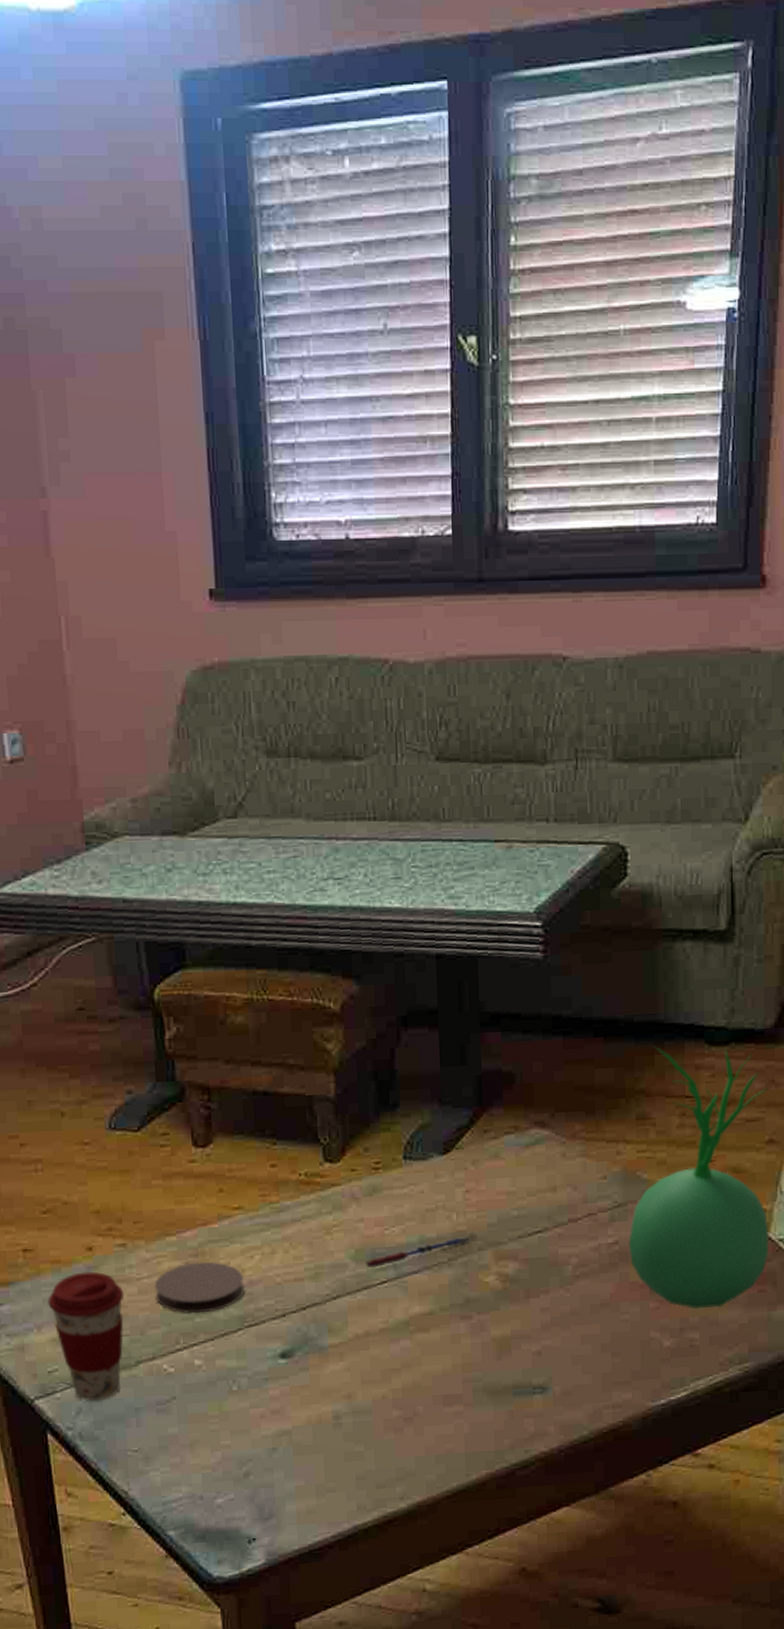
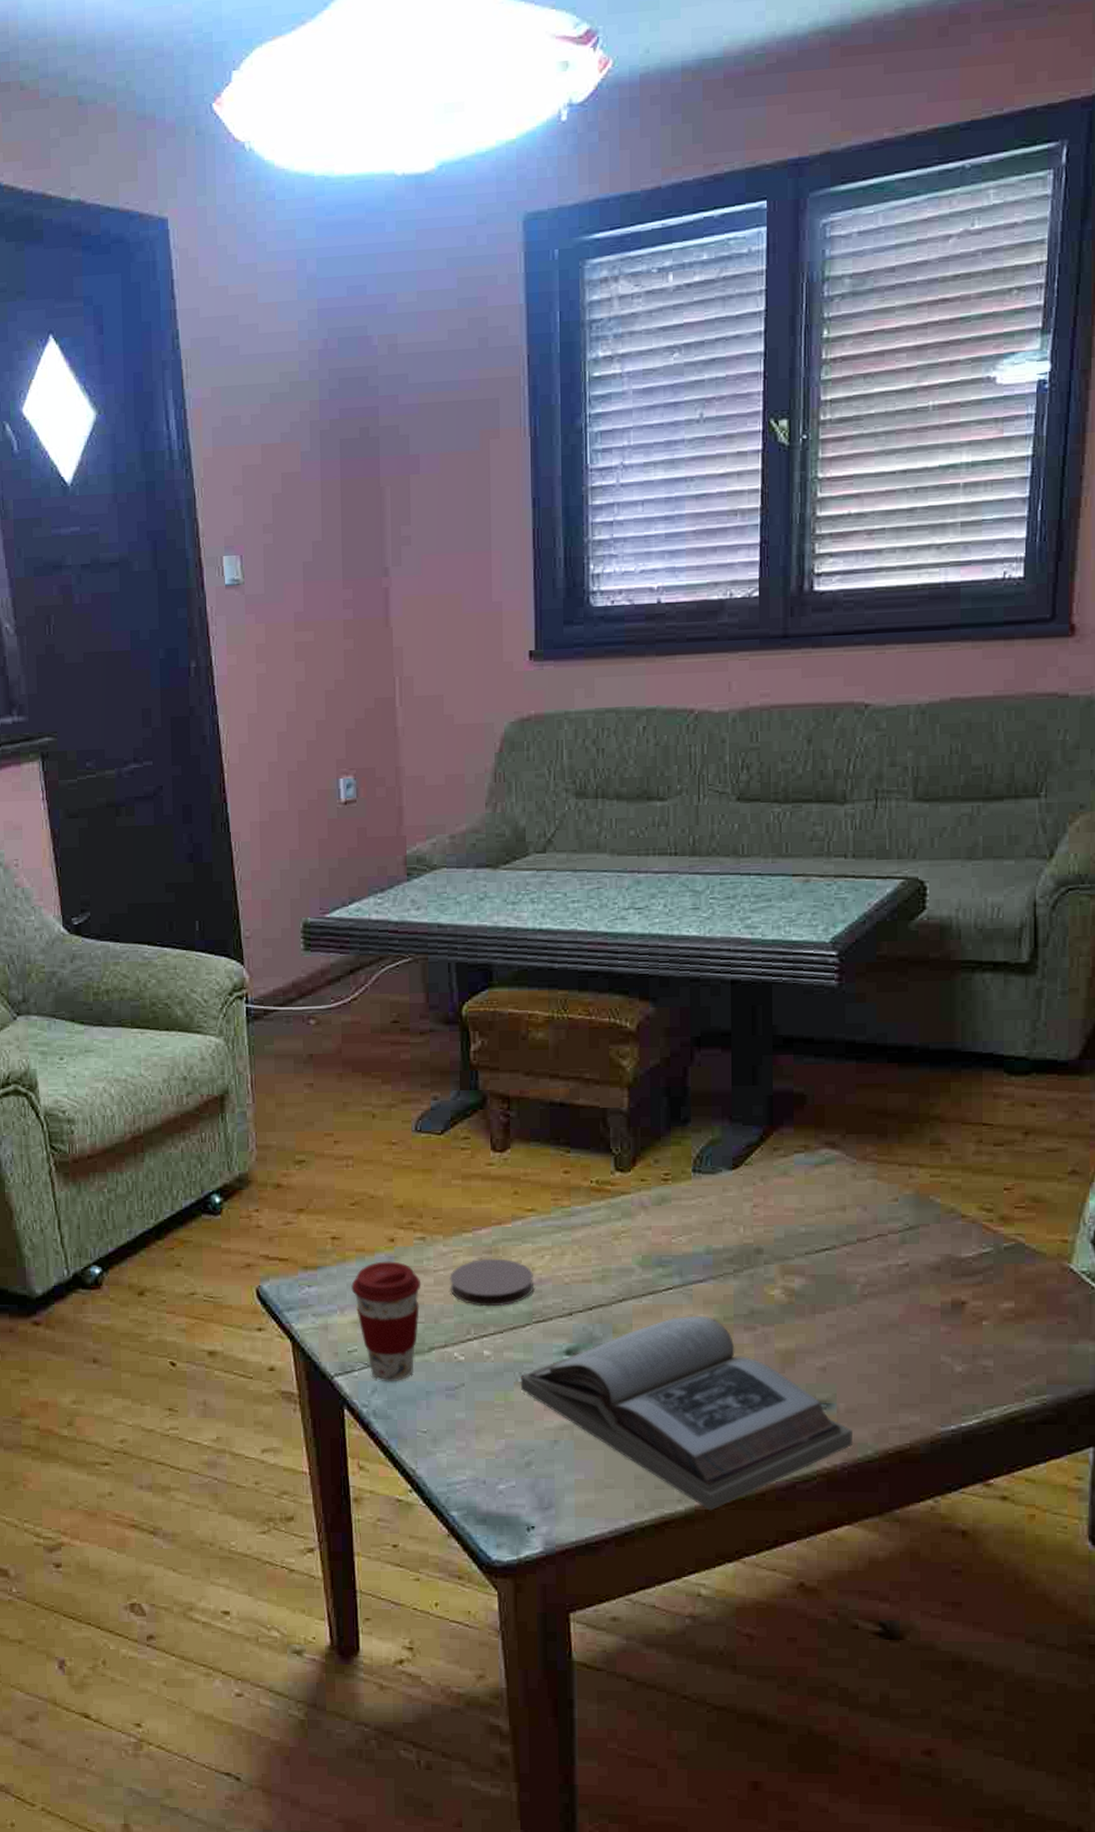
book: none [234,1307,570,1505] -> present [520,1315,854,1511]
pen: present [366,1237,470,1269] -> none [652,1250,756,1275]
vase: present [628,1046,770,1308] -> none [919,1073,1072,1337]

